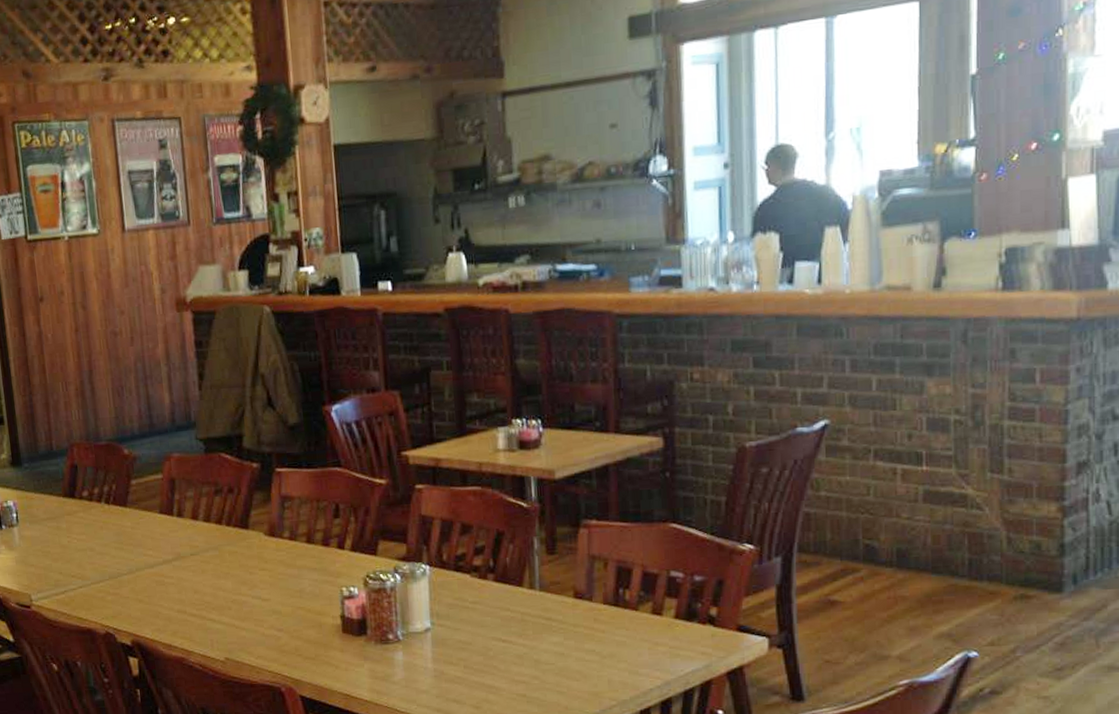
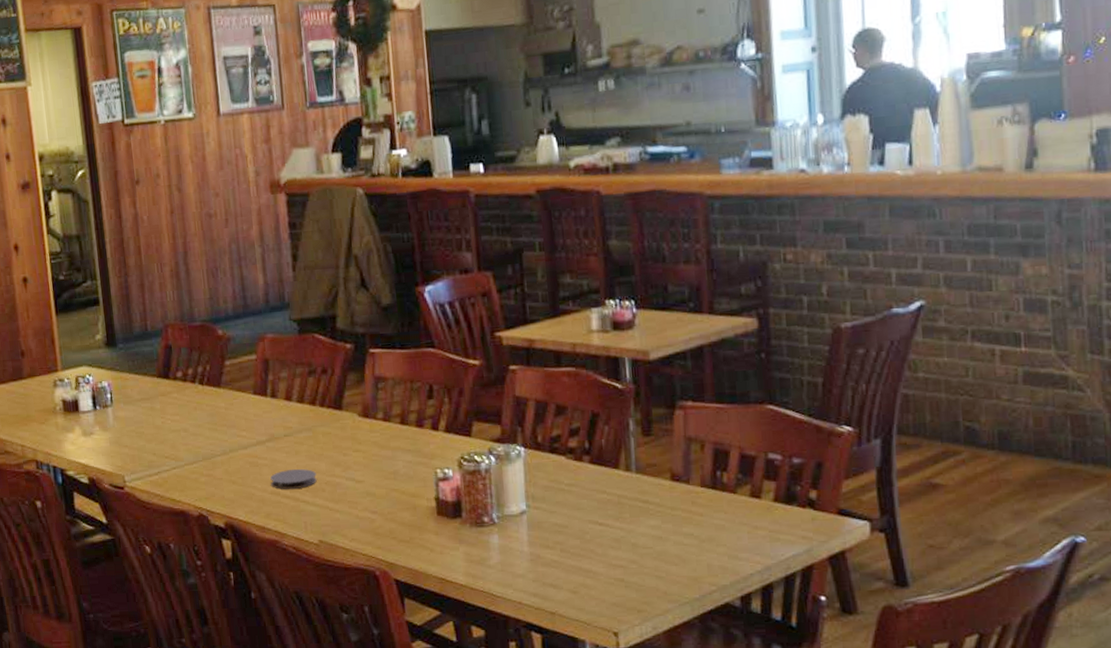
coaster: none [177,587,223,608] -> present [270,468,317,489]

